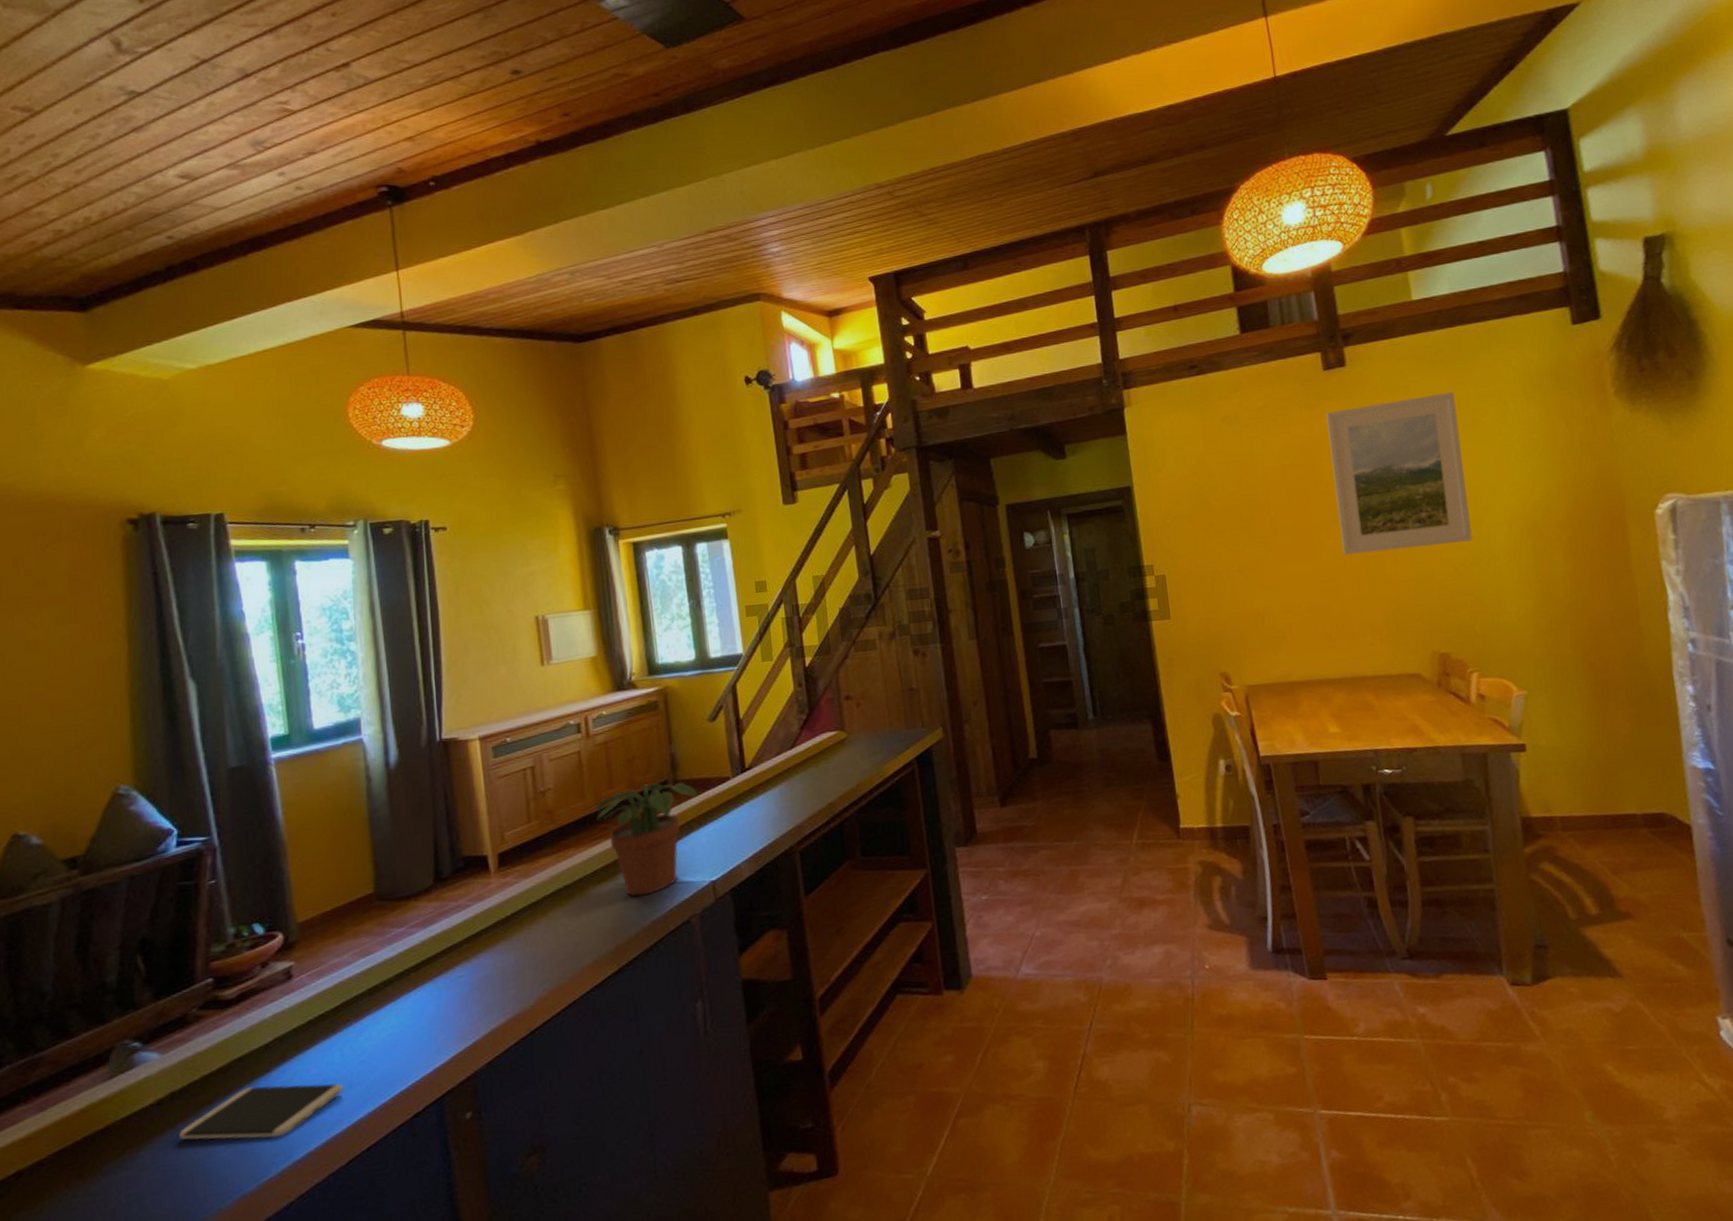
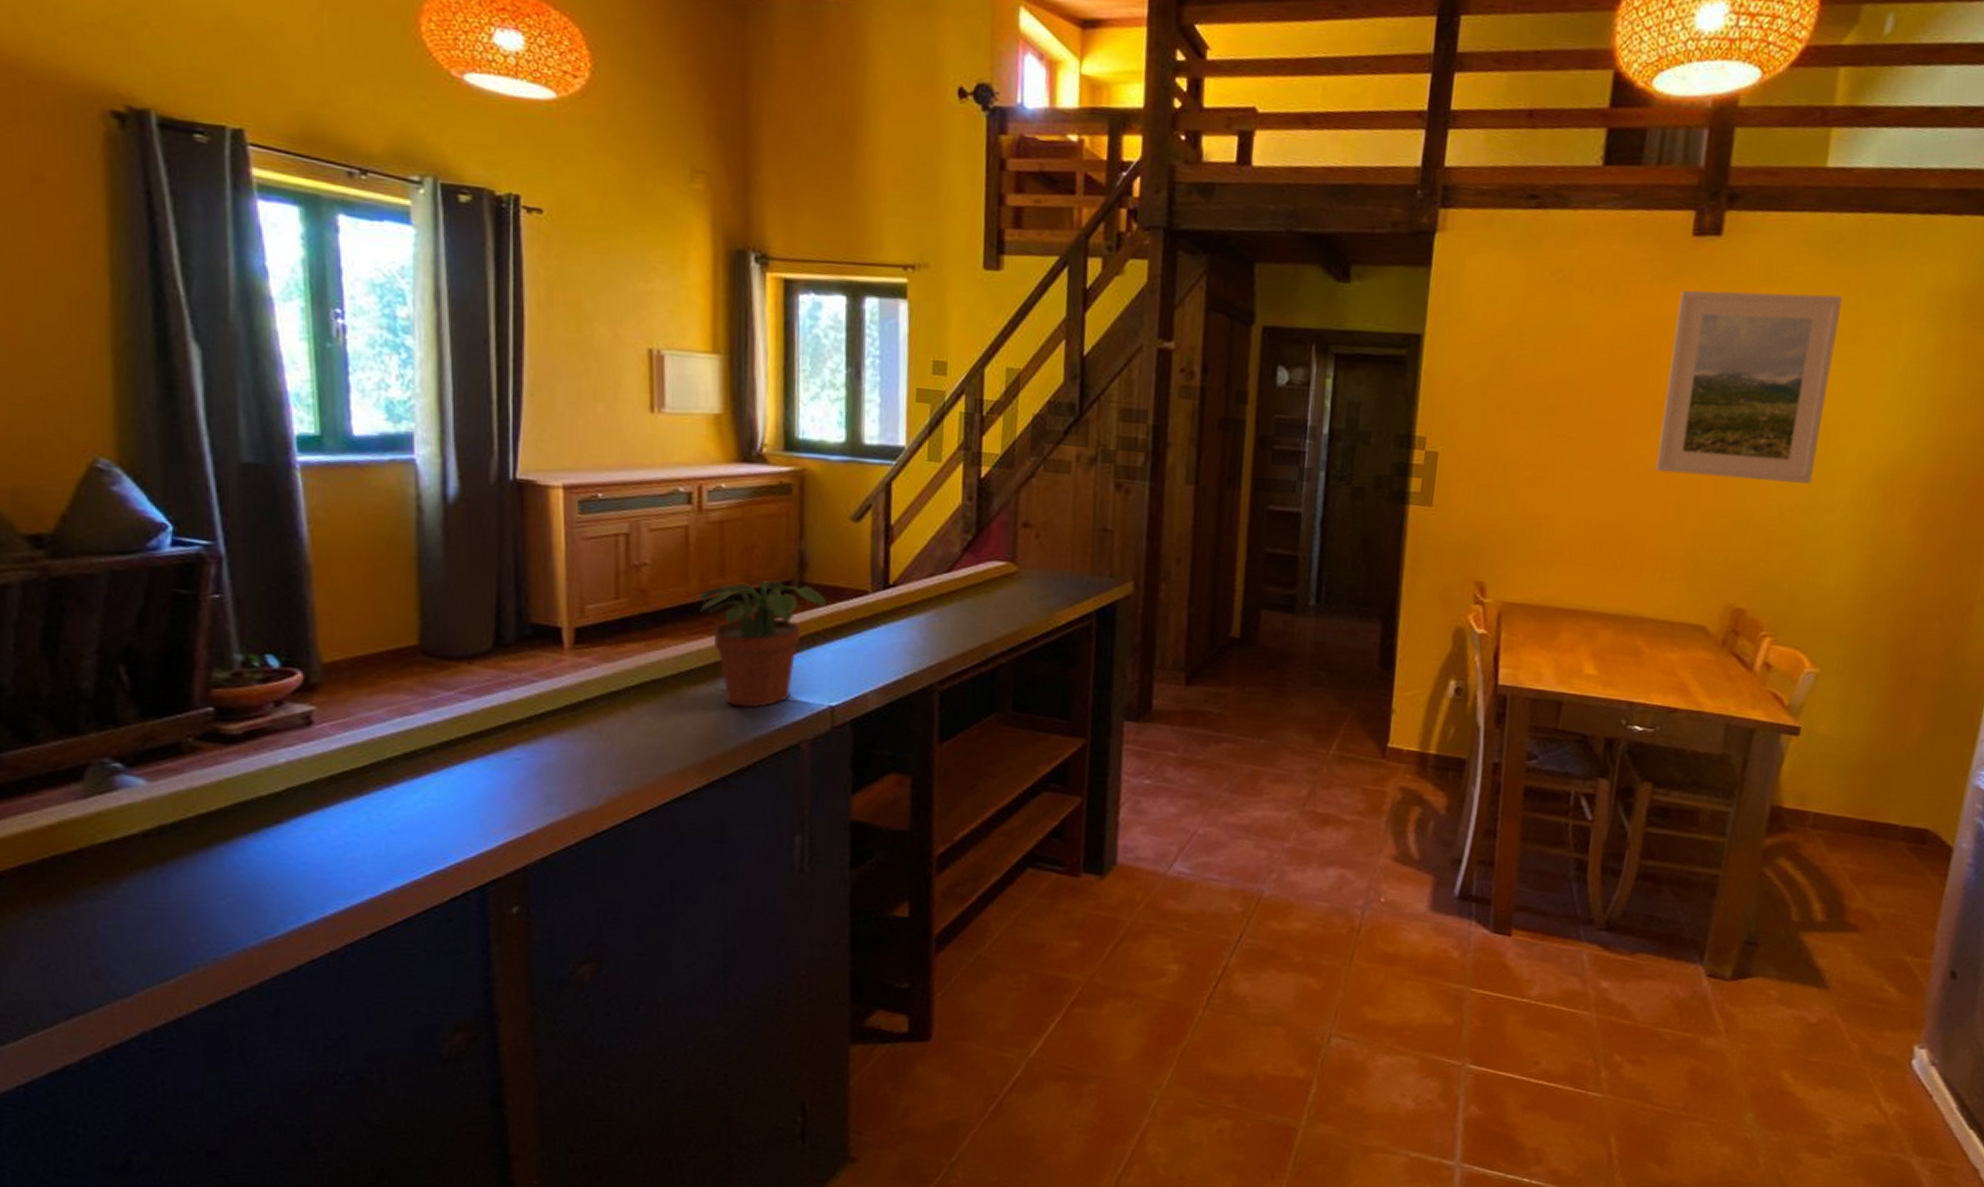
smartphone: present [179,1083,344,1140] -> none [169,836,369,895]

